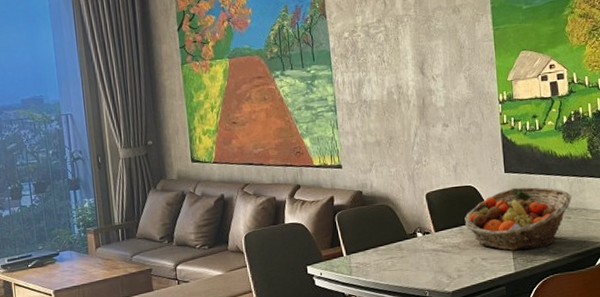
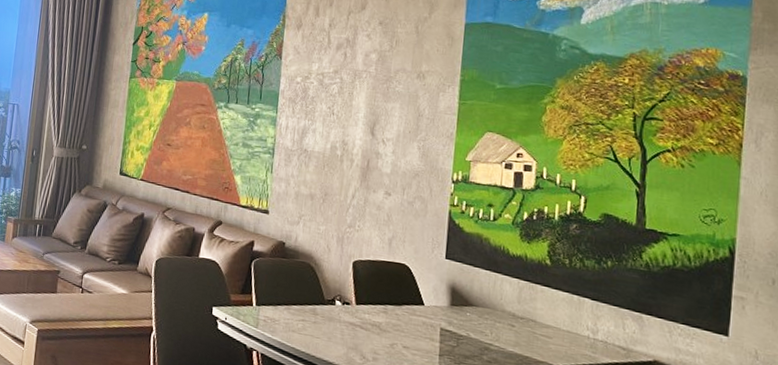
fruit basket: present [465,187,571,251] -> none [391,277,519,353]

